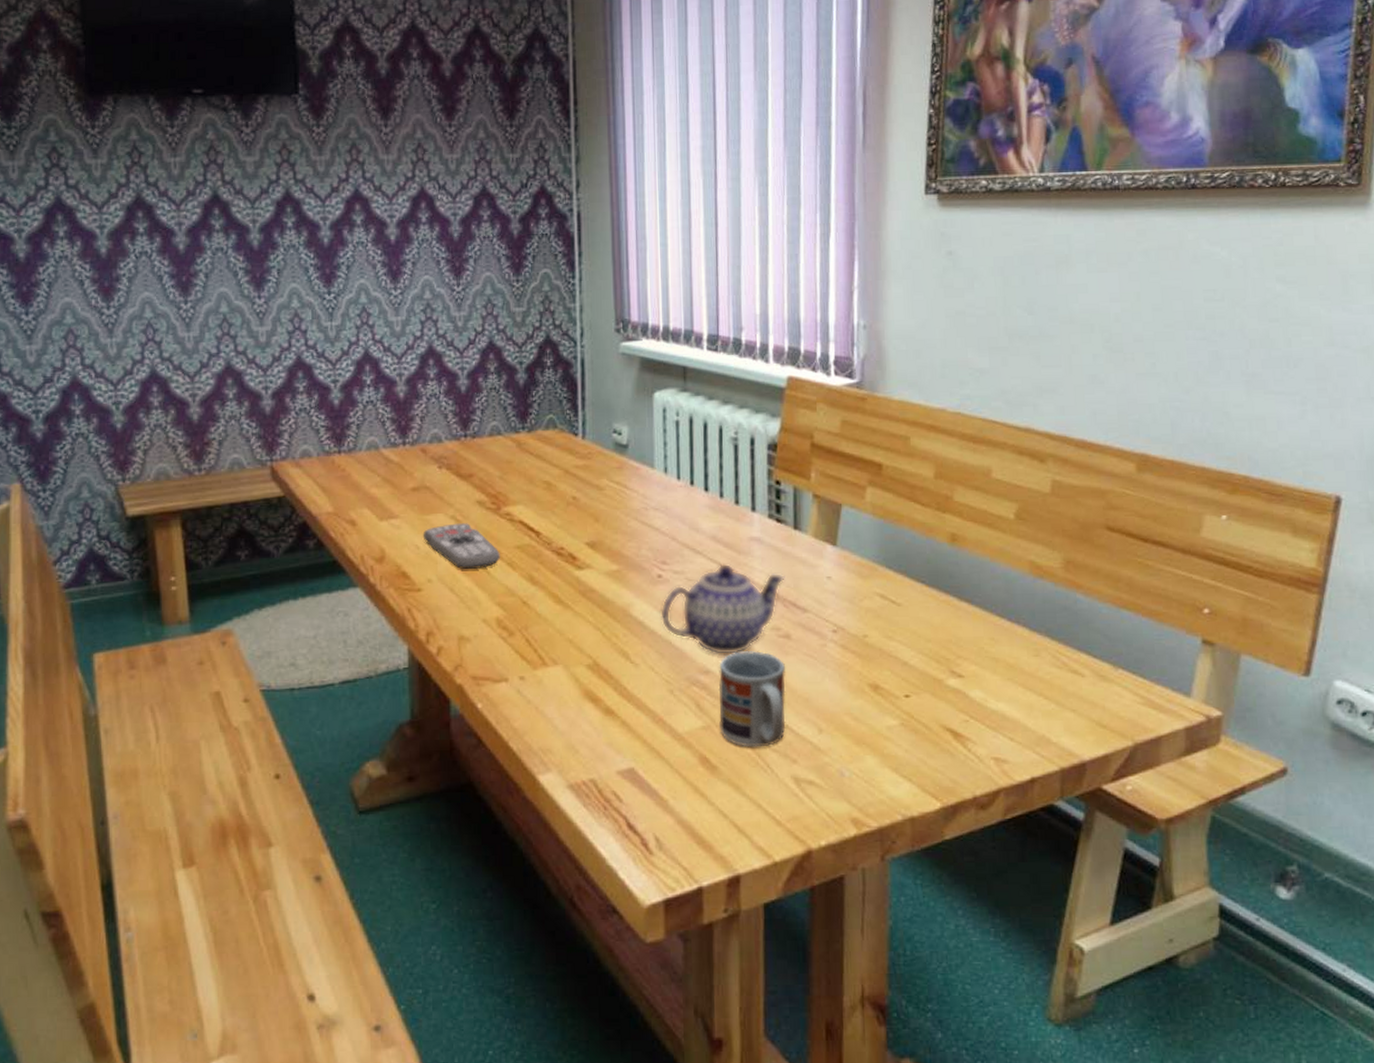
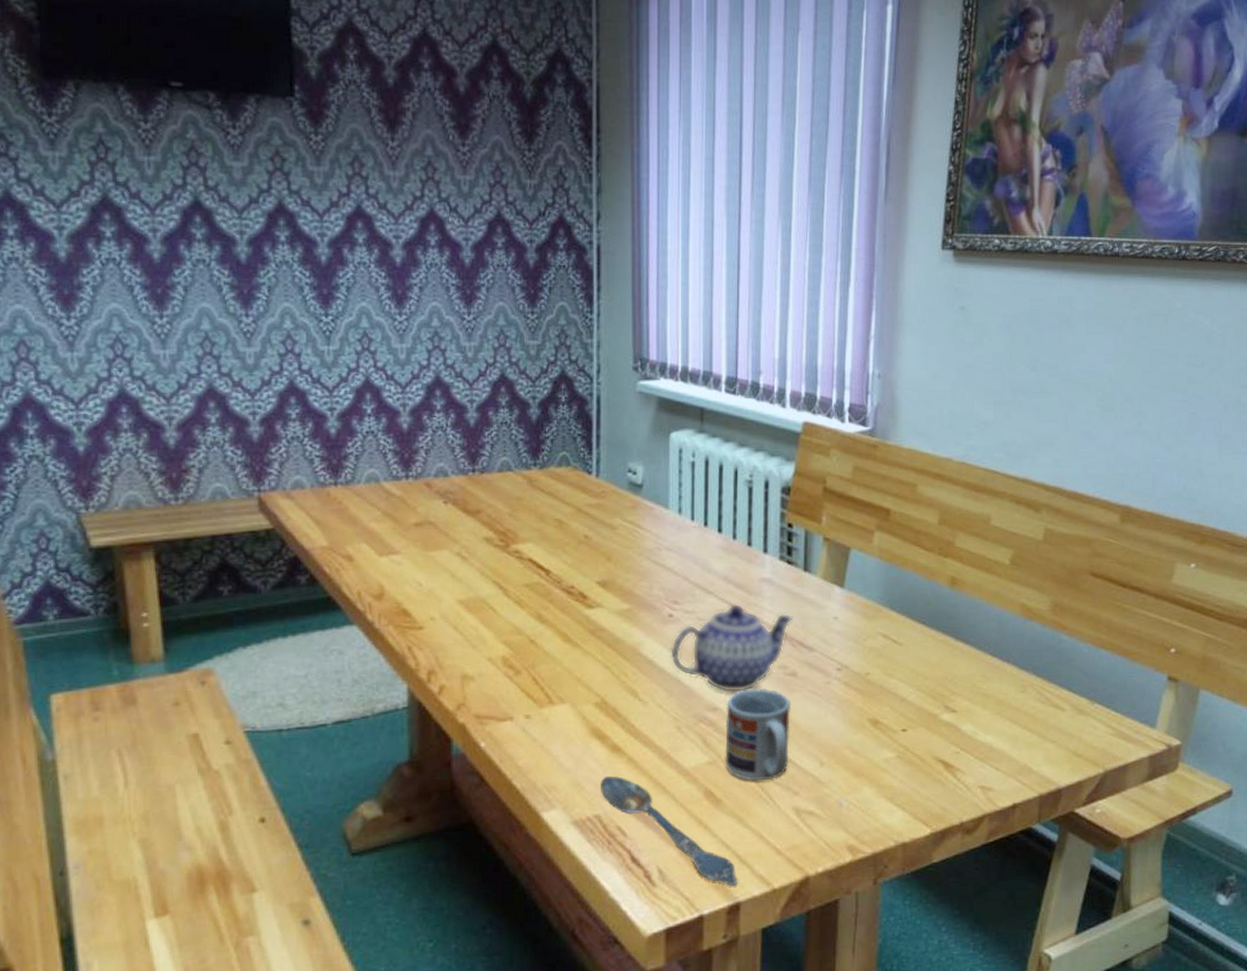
remote control: present [422,523,500,570] -> none [425,560,507,608]
spoon: none [594,739,737,858] -> present [599,775,738,886]

